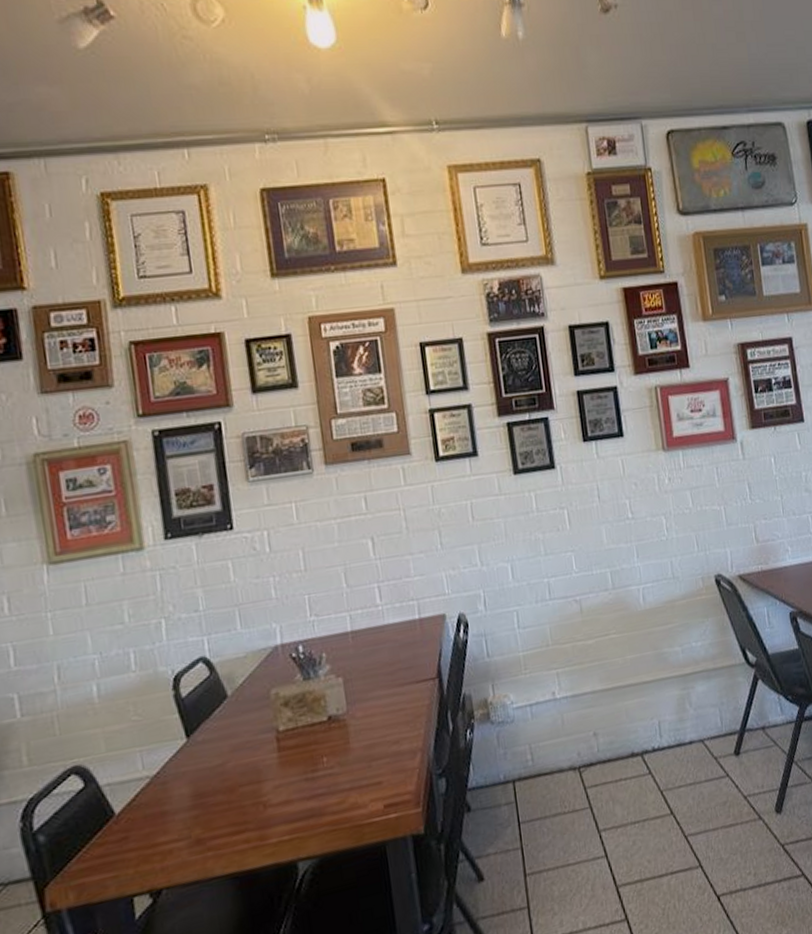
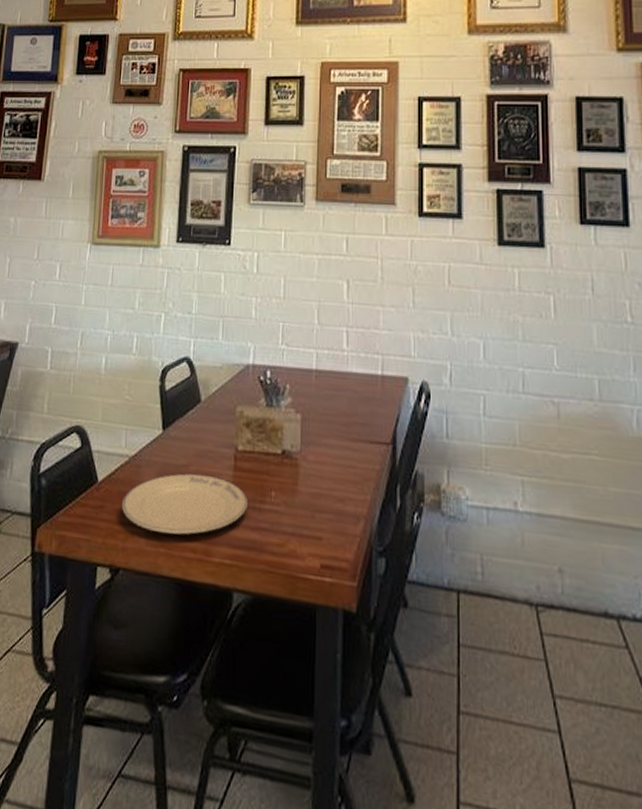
plate: none [150,763,299,842] -> present [121,473,248,535]

